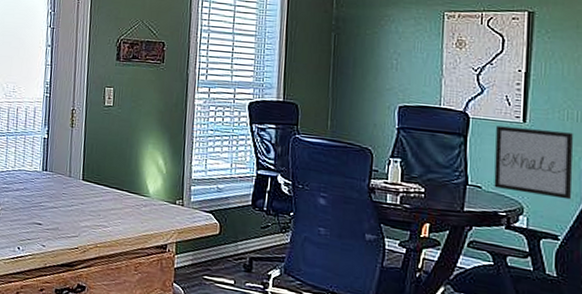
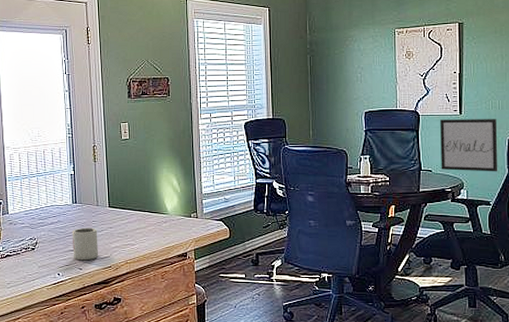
cup: none [36,199,67,237] -> present [72,227,99,261]

